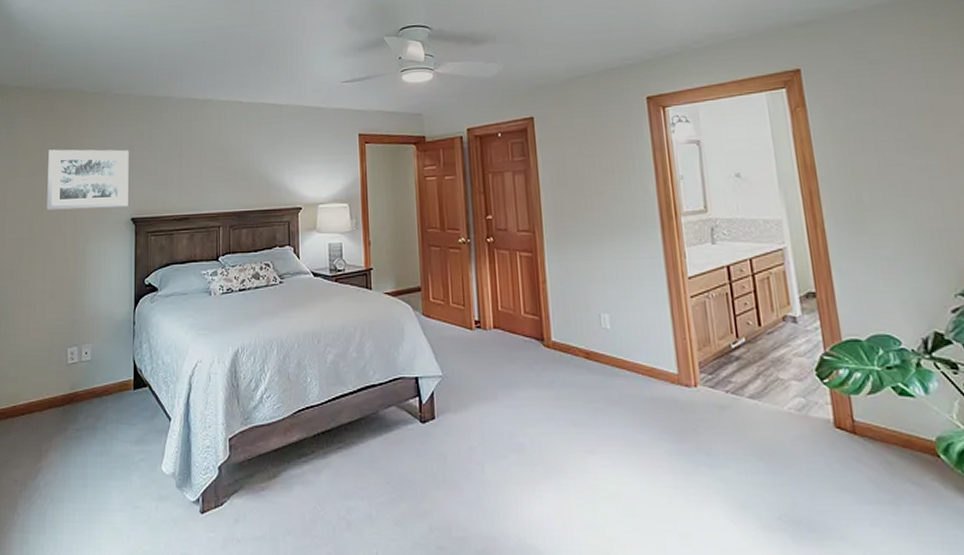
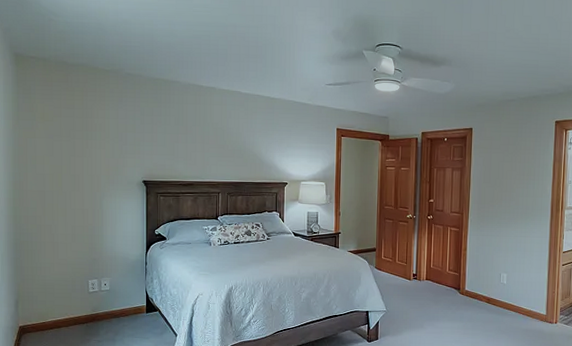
wall art: present [47,149,129,210] -> none [65,117,140,171]

